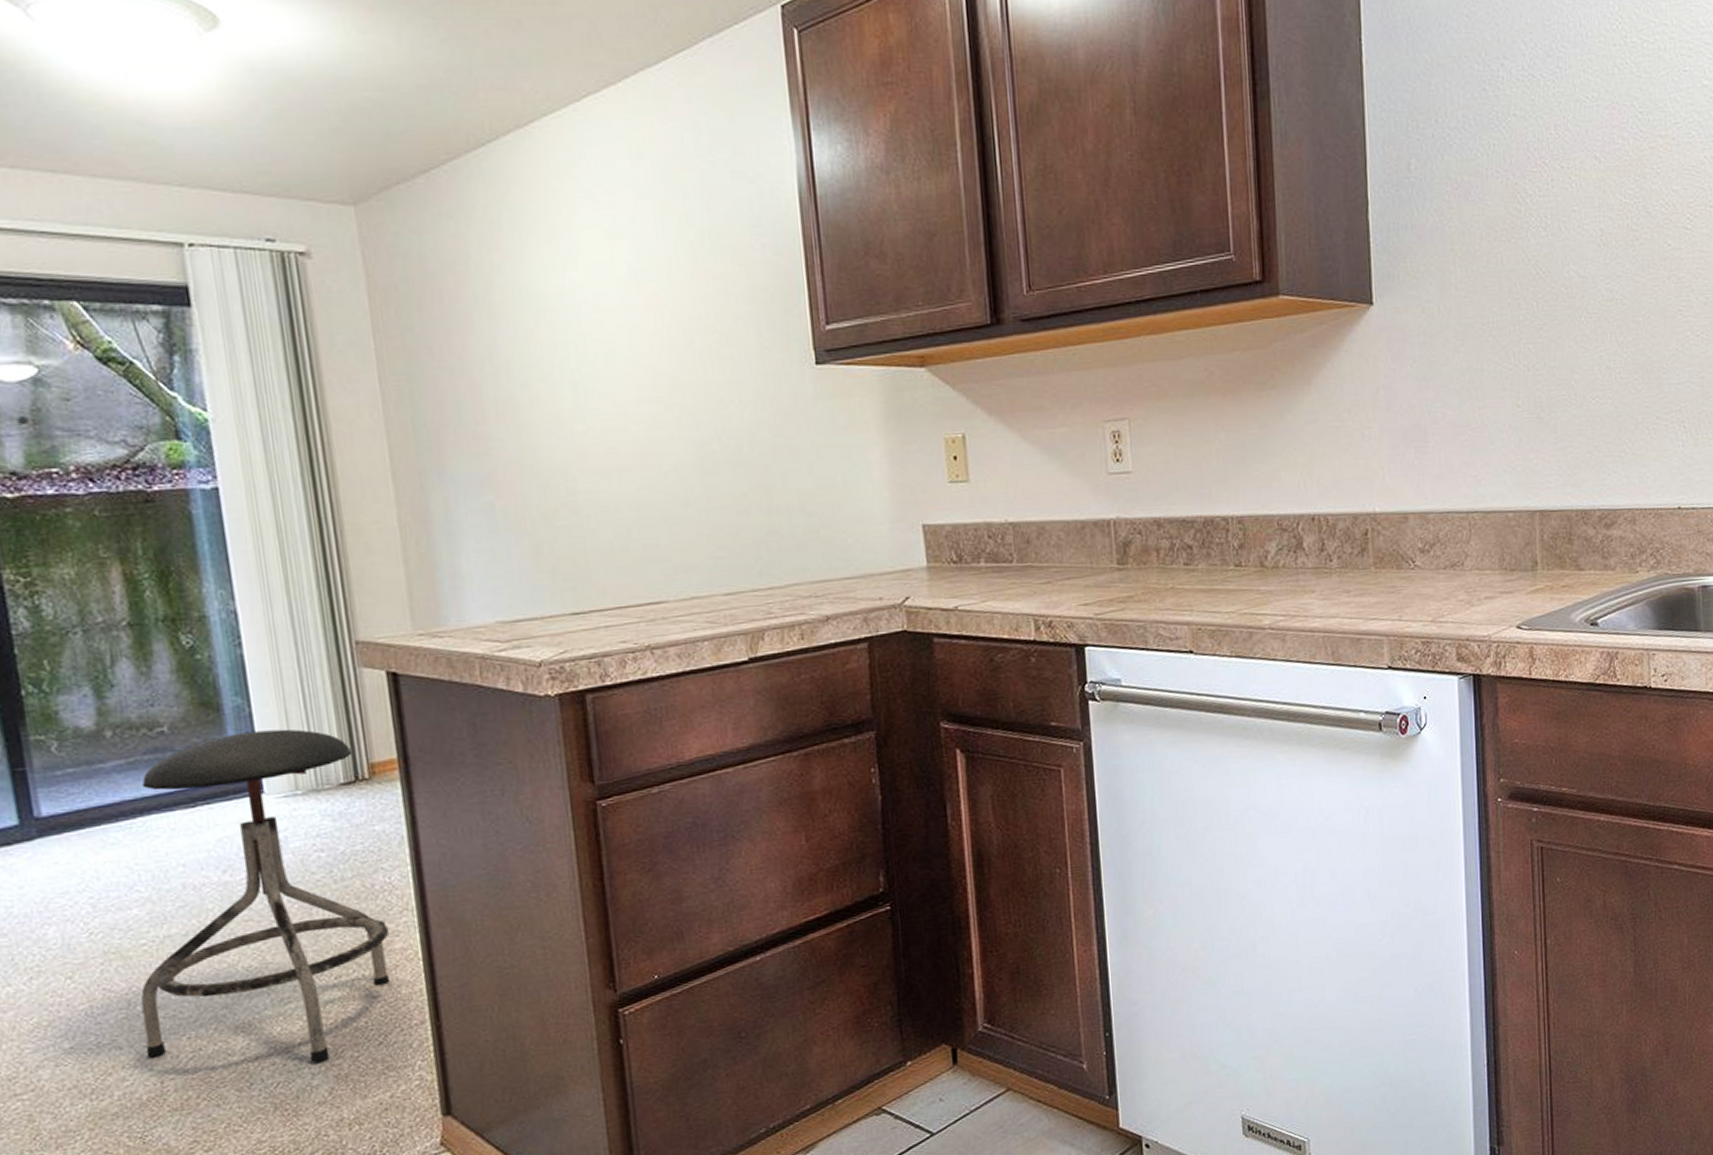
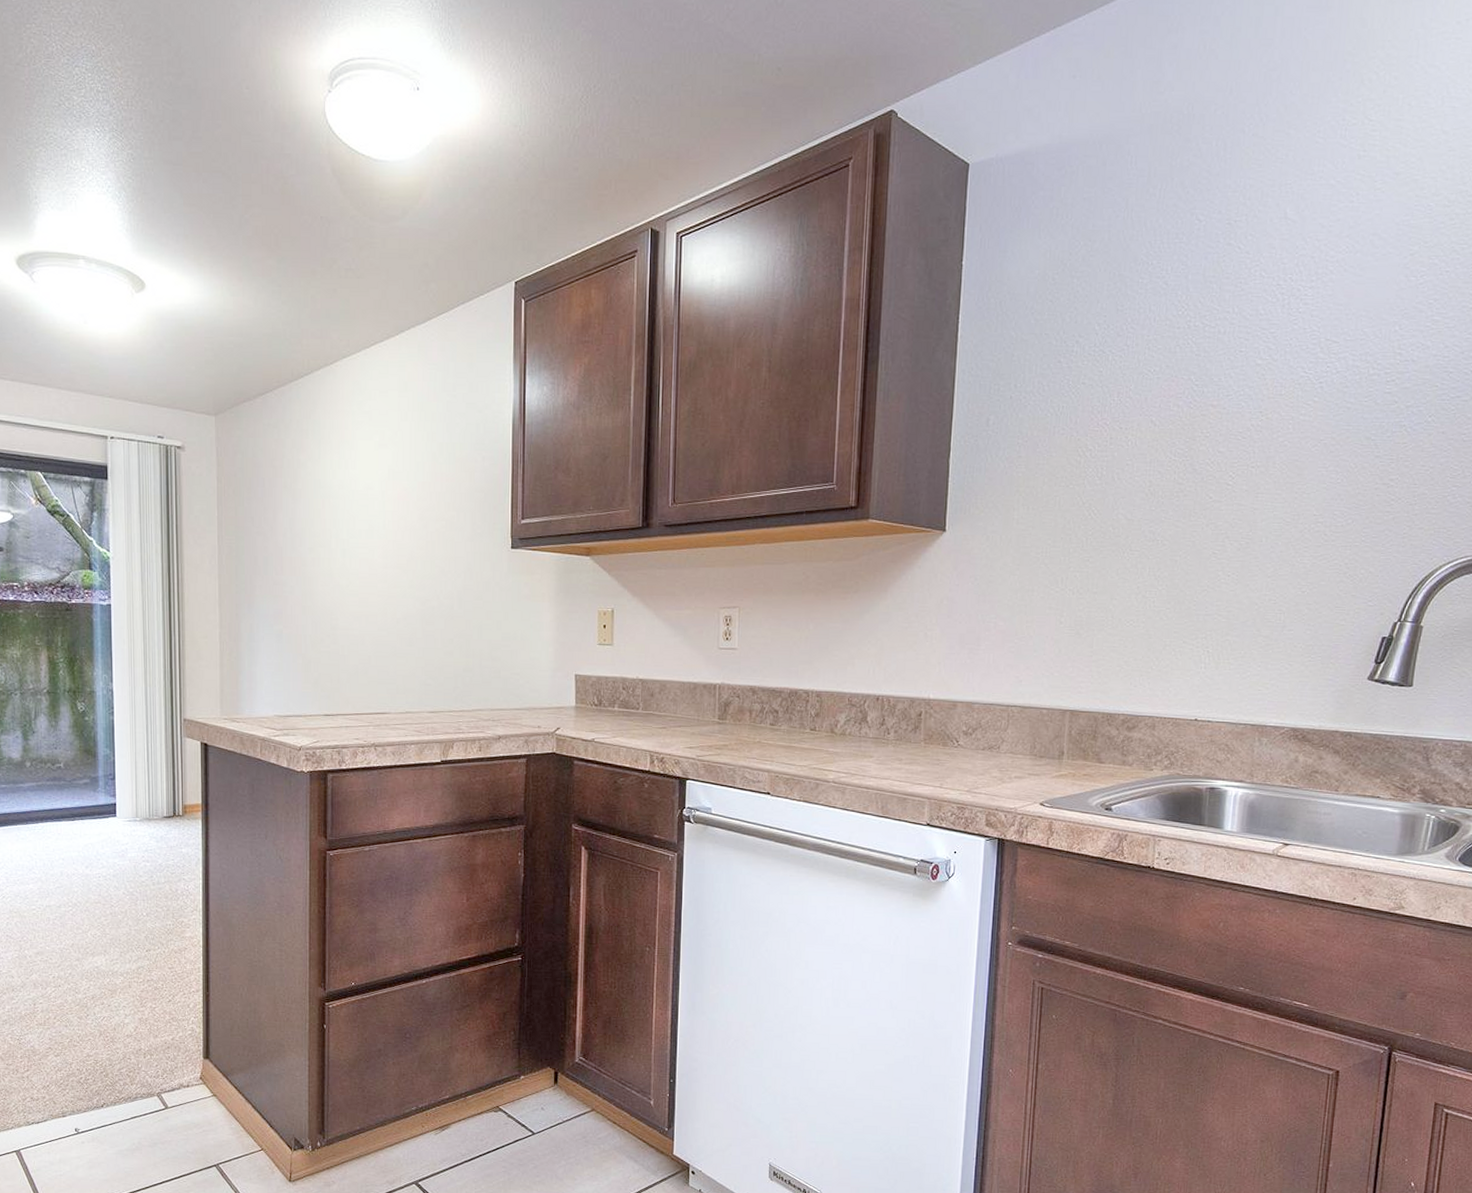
stool: present [141,729,391,1063] -> none [27,773,184,1007]

